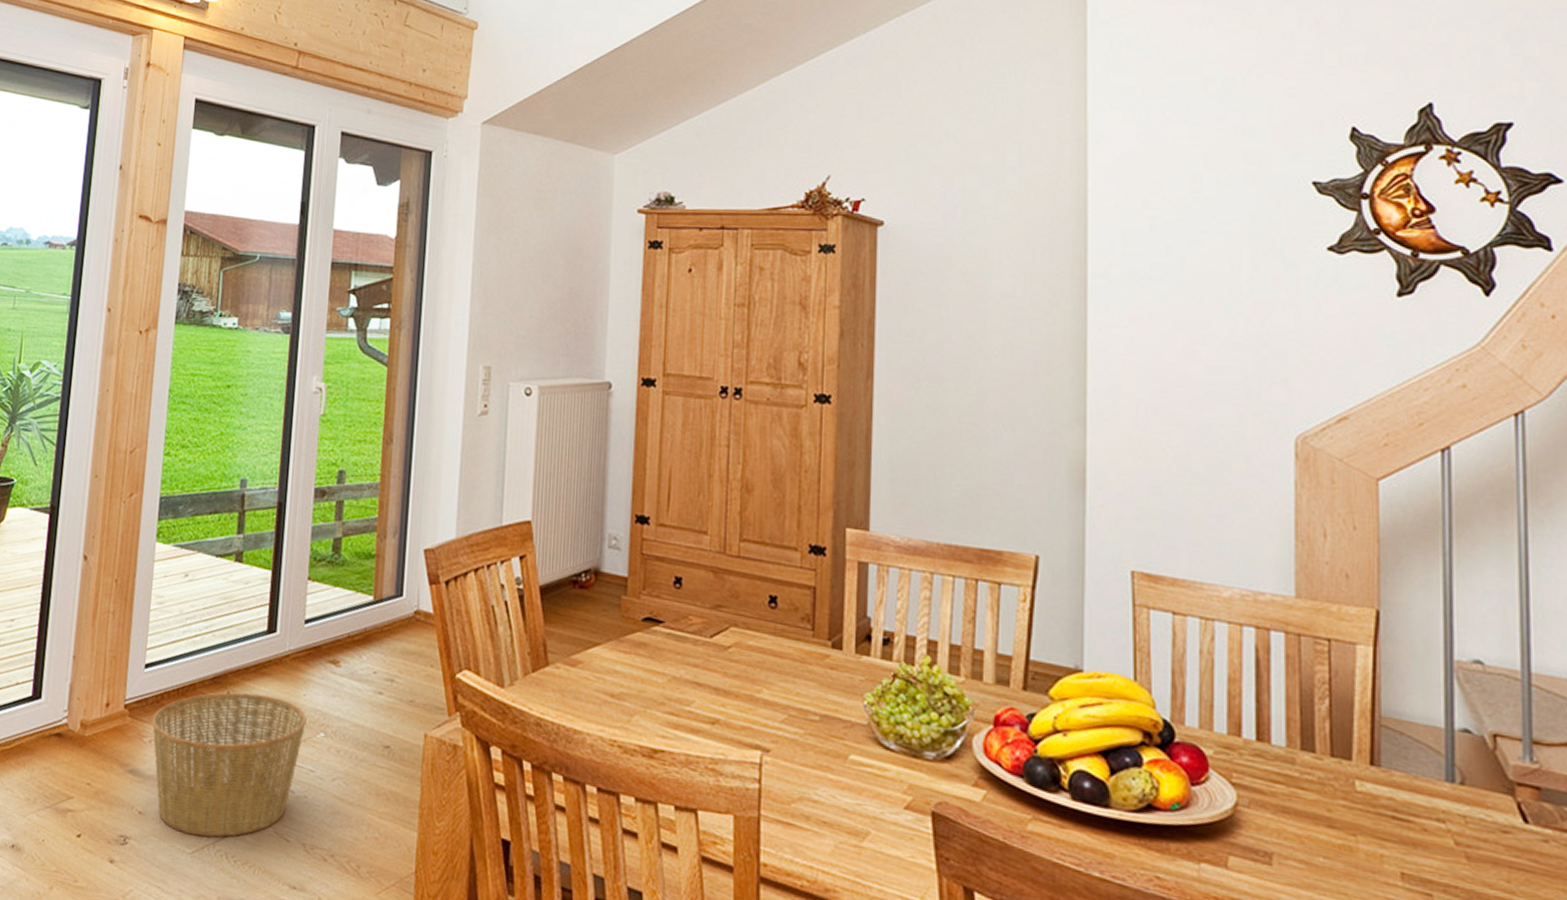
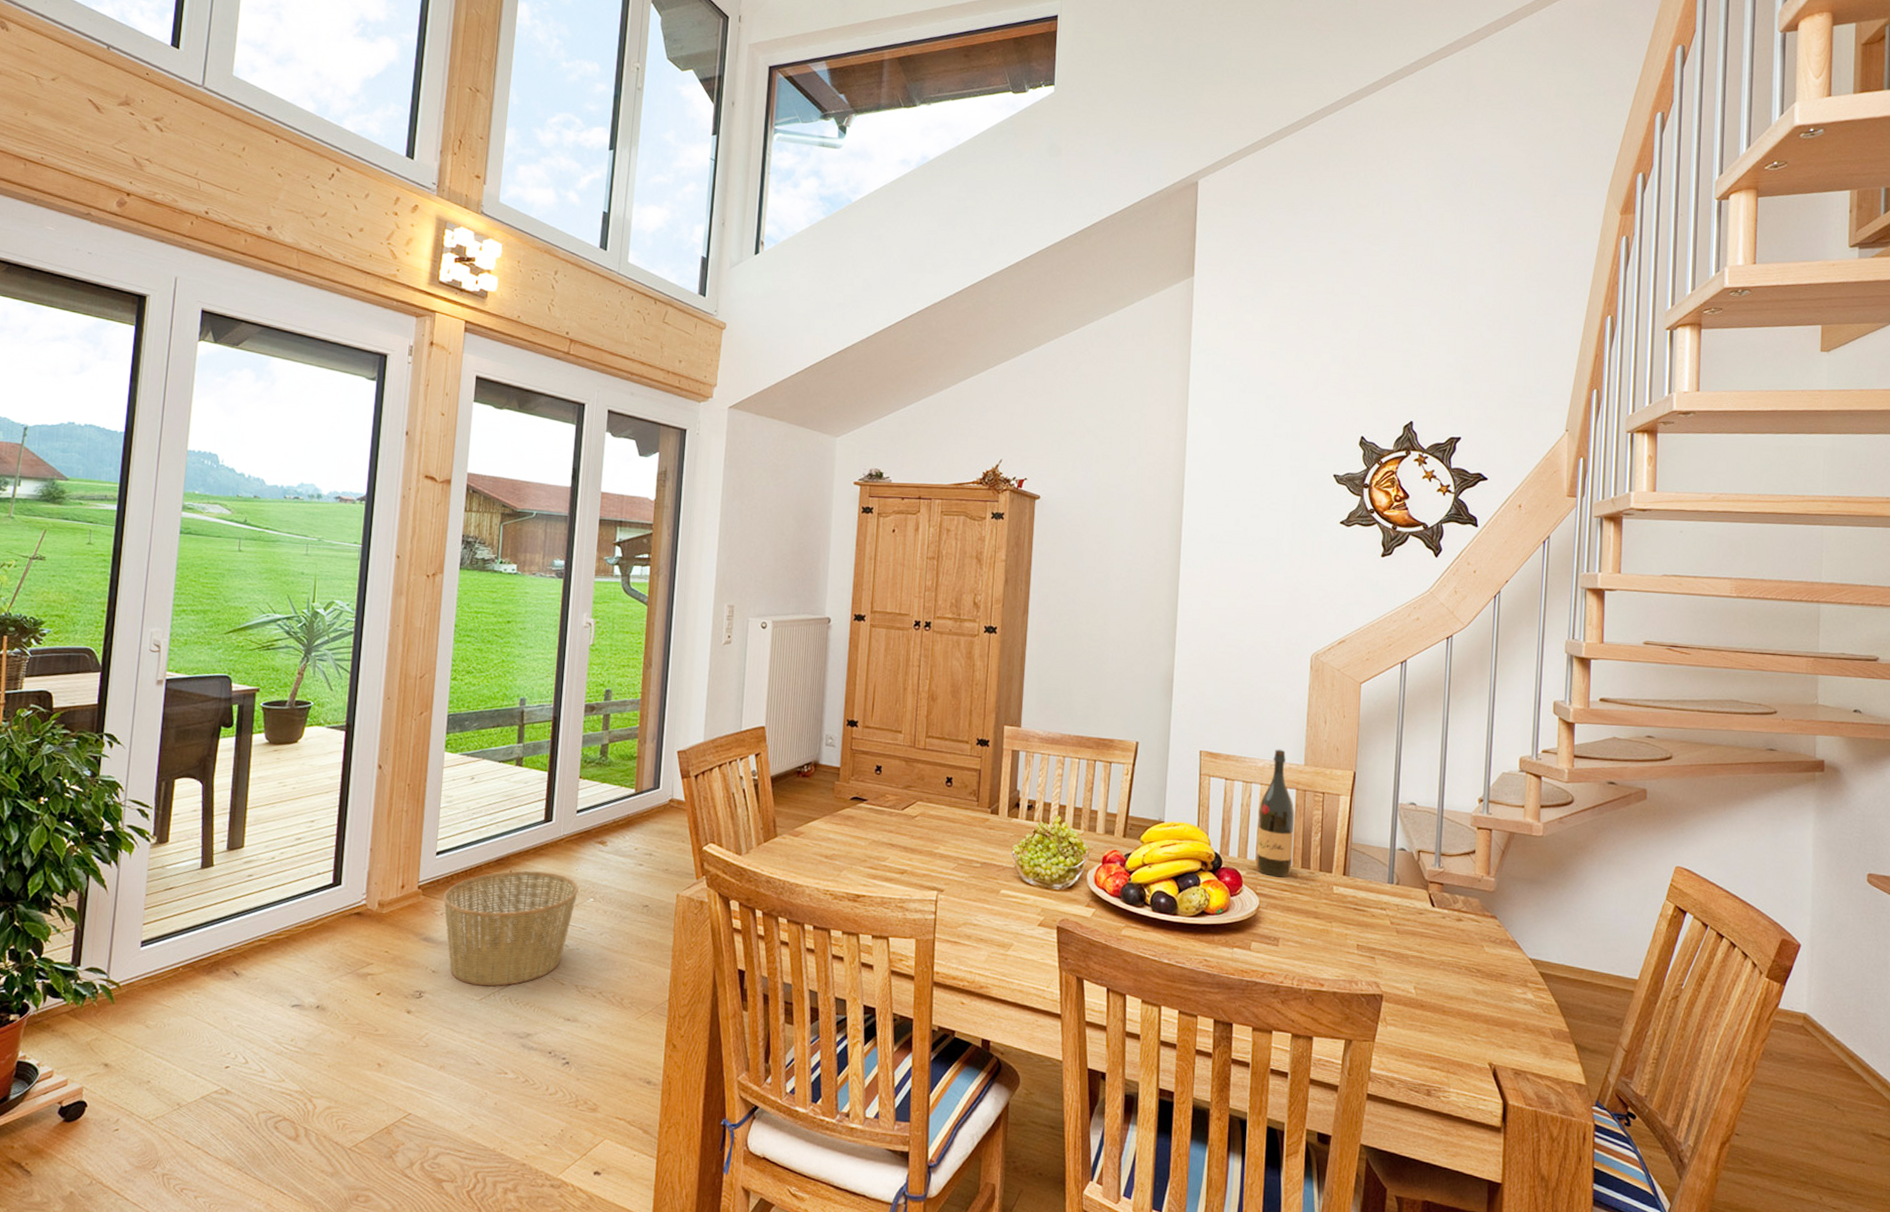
wine bottle: none [1228,572,1286,763] -> present [1256,749,1295,878]

